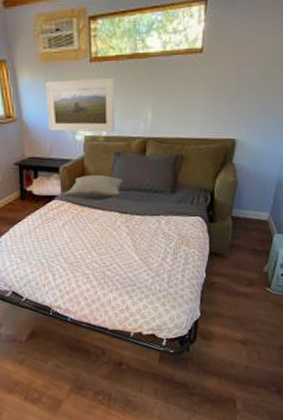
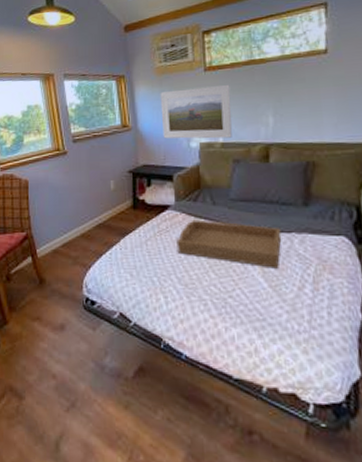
serving tray: none [63,207,152,245] -> present [176,219,282,269]
pillow: present [64,174,123,200] -> none [178,183,244,212]

